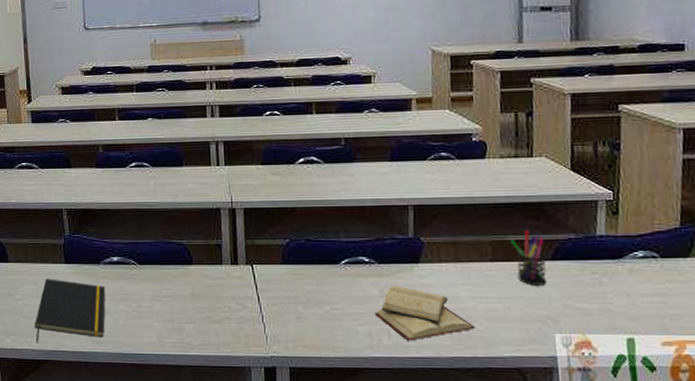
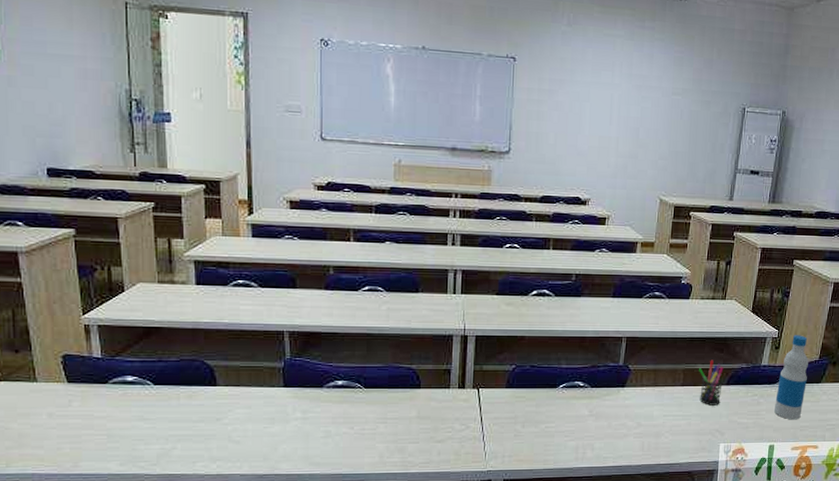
notepad: present [34,279,106,344] -> none [244,402,328,468]
diary: present [374,286,475,341] -> none [582,406,662,453]
bottle: none [624,196,668,306] -> present [773,335,809,420]

